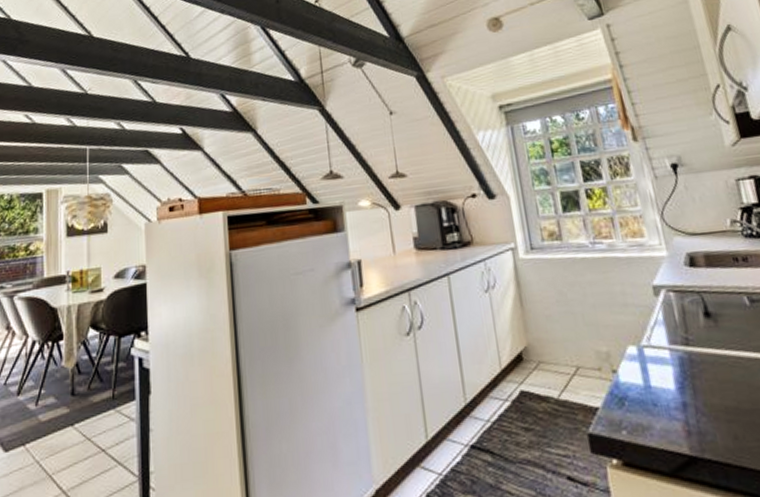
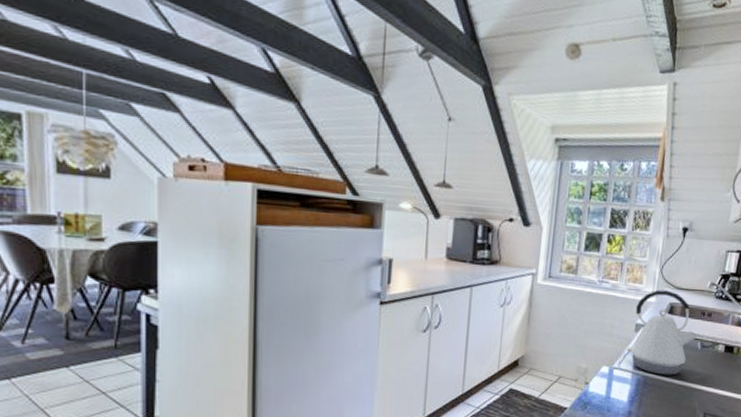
kettle: none [645,238,740,347] -> present [626,289,698,375]

